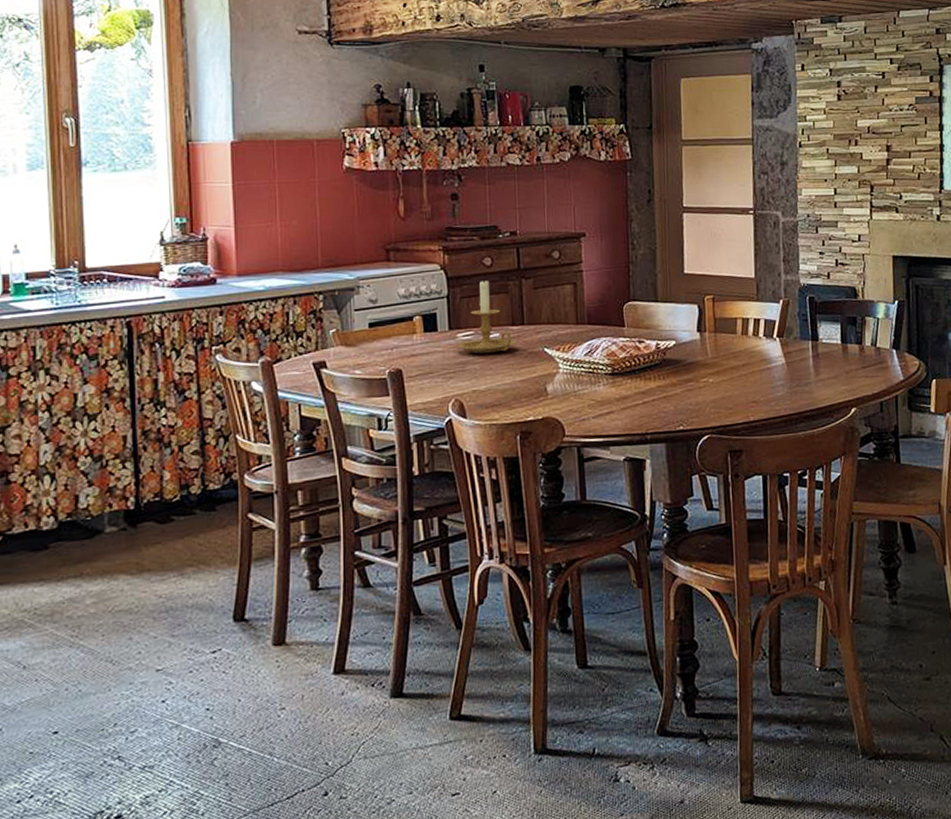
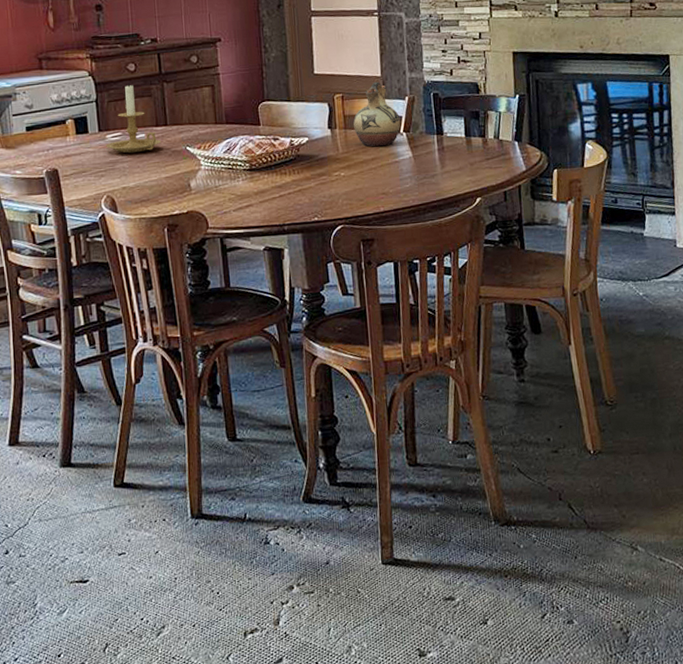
ceramic pitcher: none [724,283,774,352] -> present [353,81,401,147]

